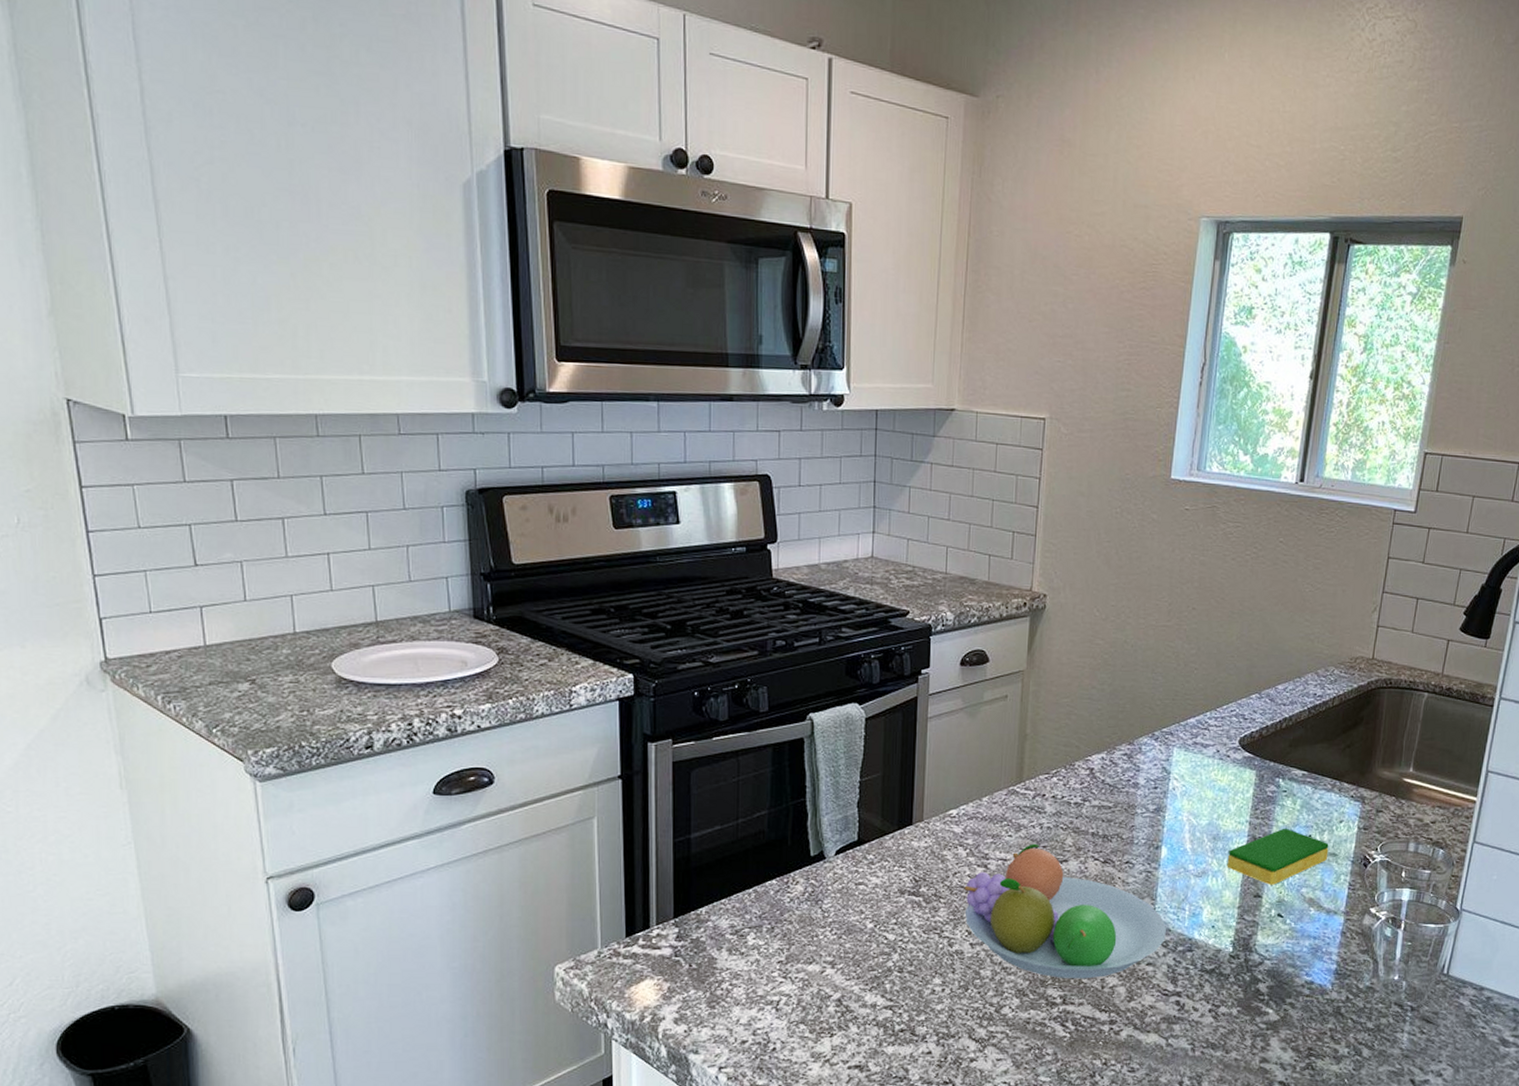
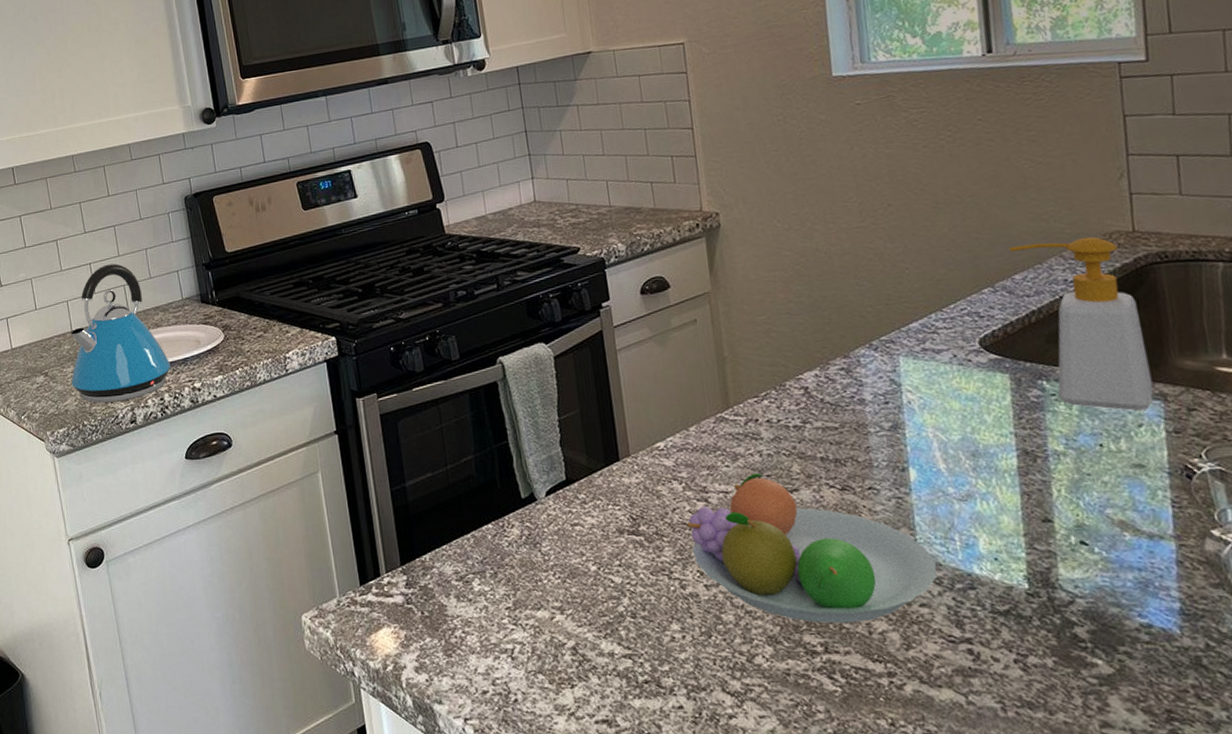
kettle: none [288,557,426,723] -> present [70,263,171,403]
dish sponge: present [1227,828,1329,885] -> none [995,437,1133,507]
soap bottle: none [1278,659,1361,809] -> present [1008,236,1154,411]

